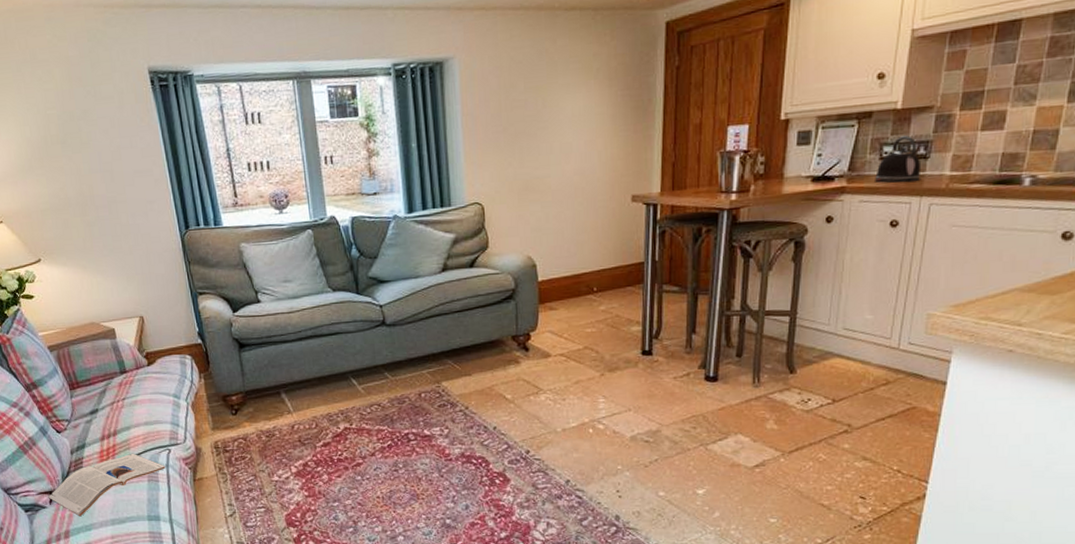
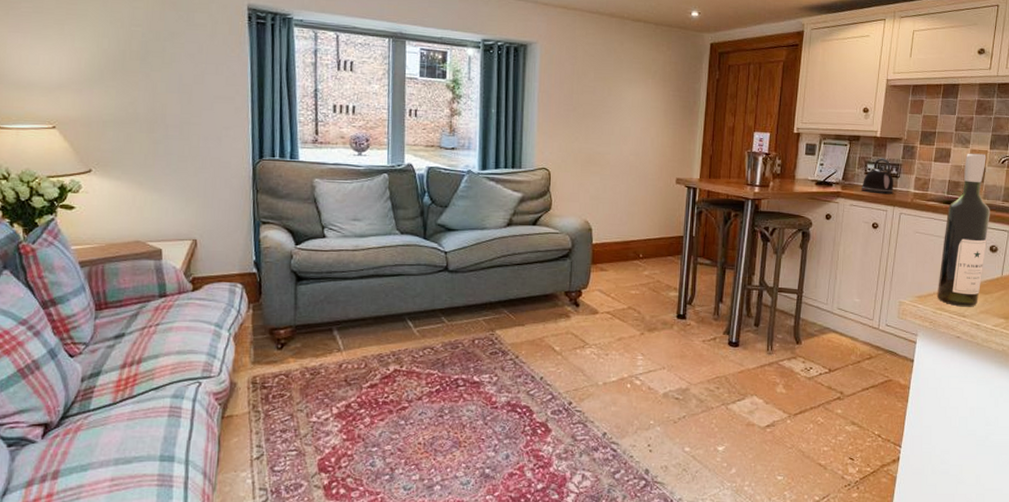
magazine: present [49,453,166,517] -> none [42,384,192,455]
bottle: none [980,110,1064,314] -> present [936,153,990,307]

